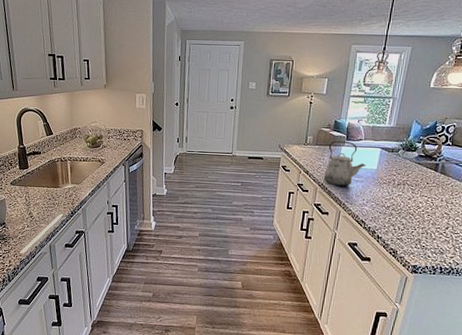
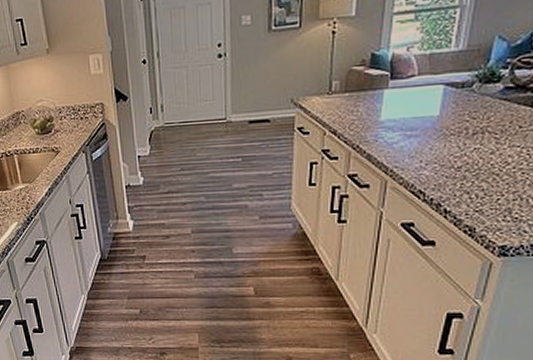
kettle: present [323,140,366,187] -> none [359,80,423,147]

